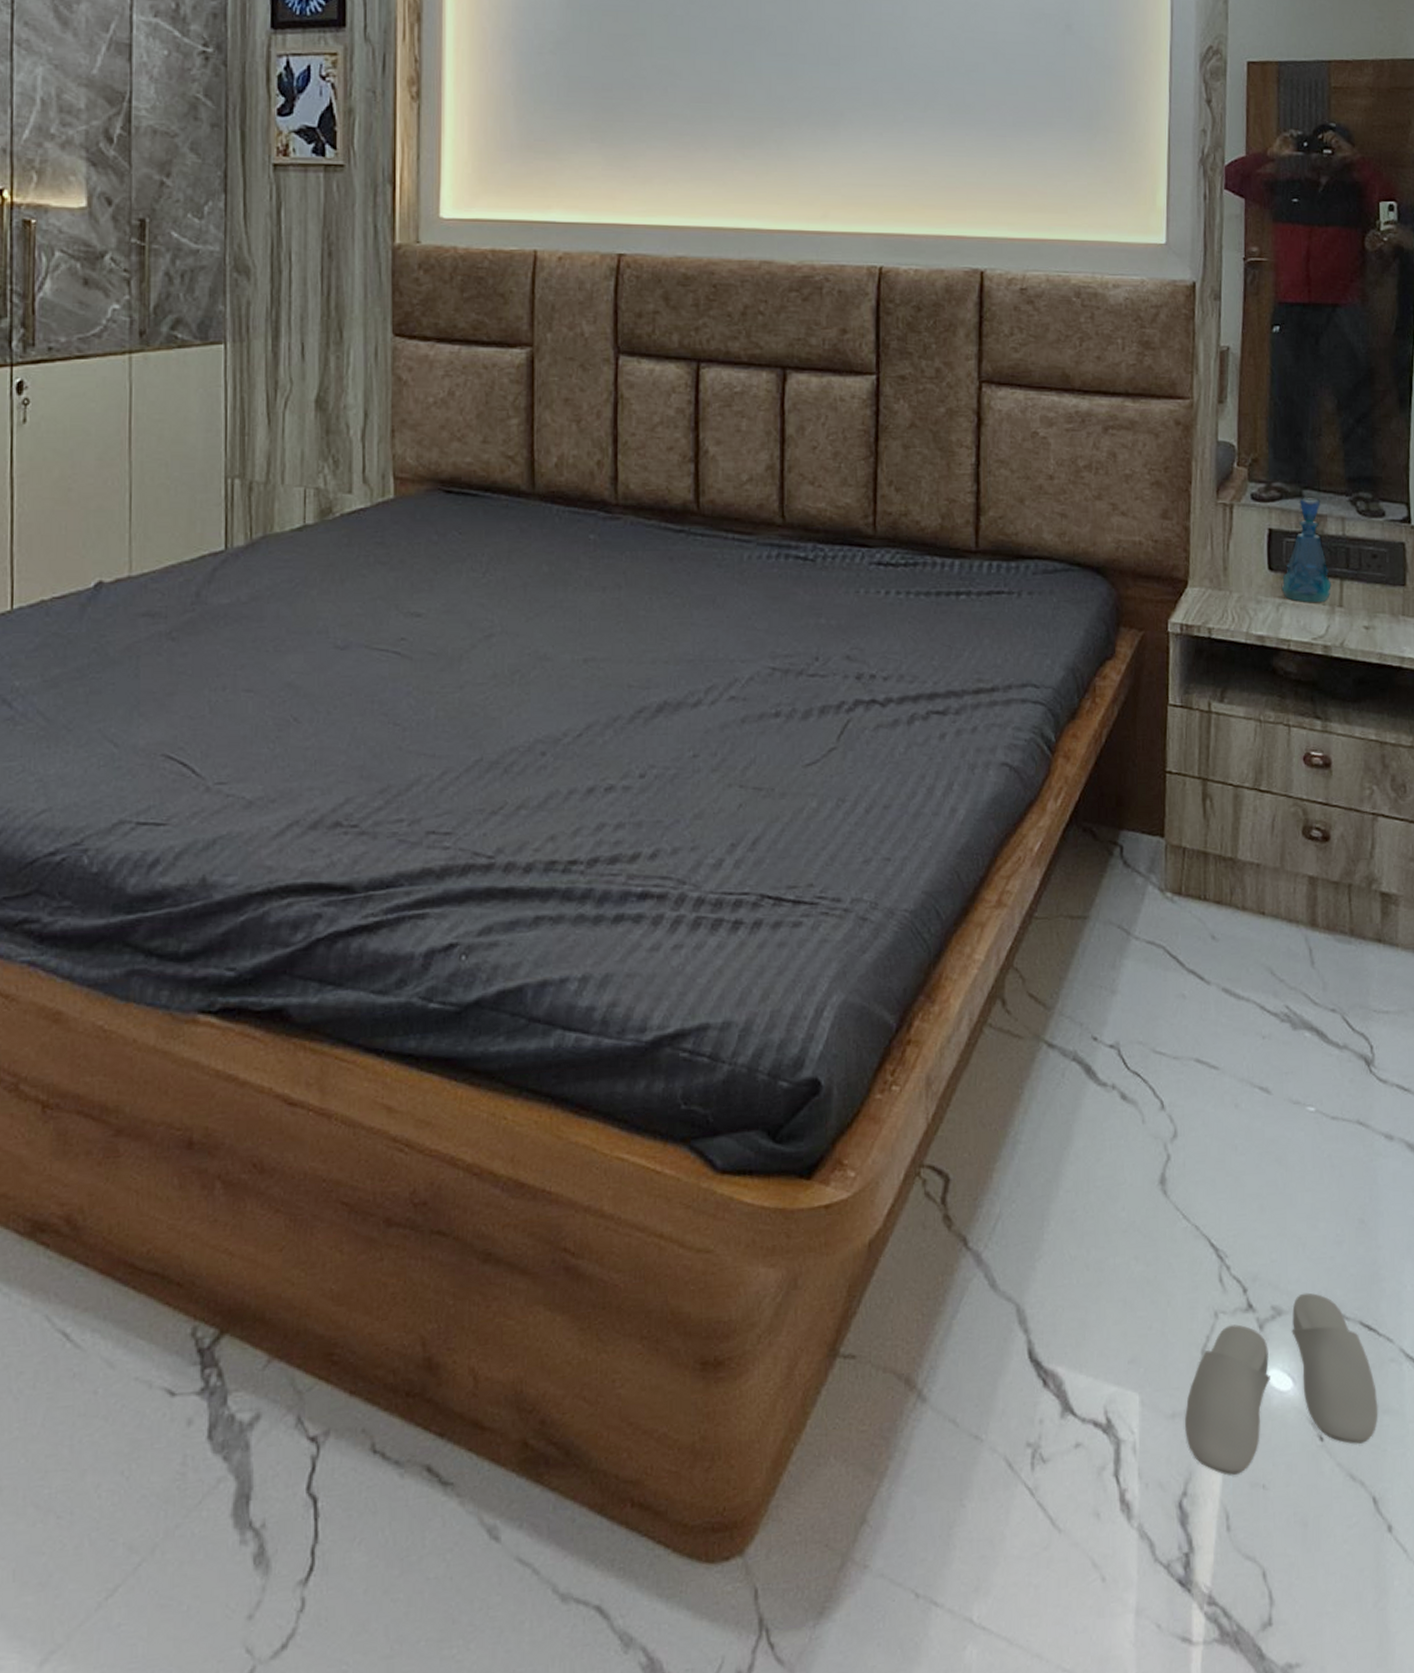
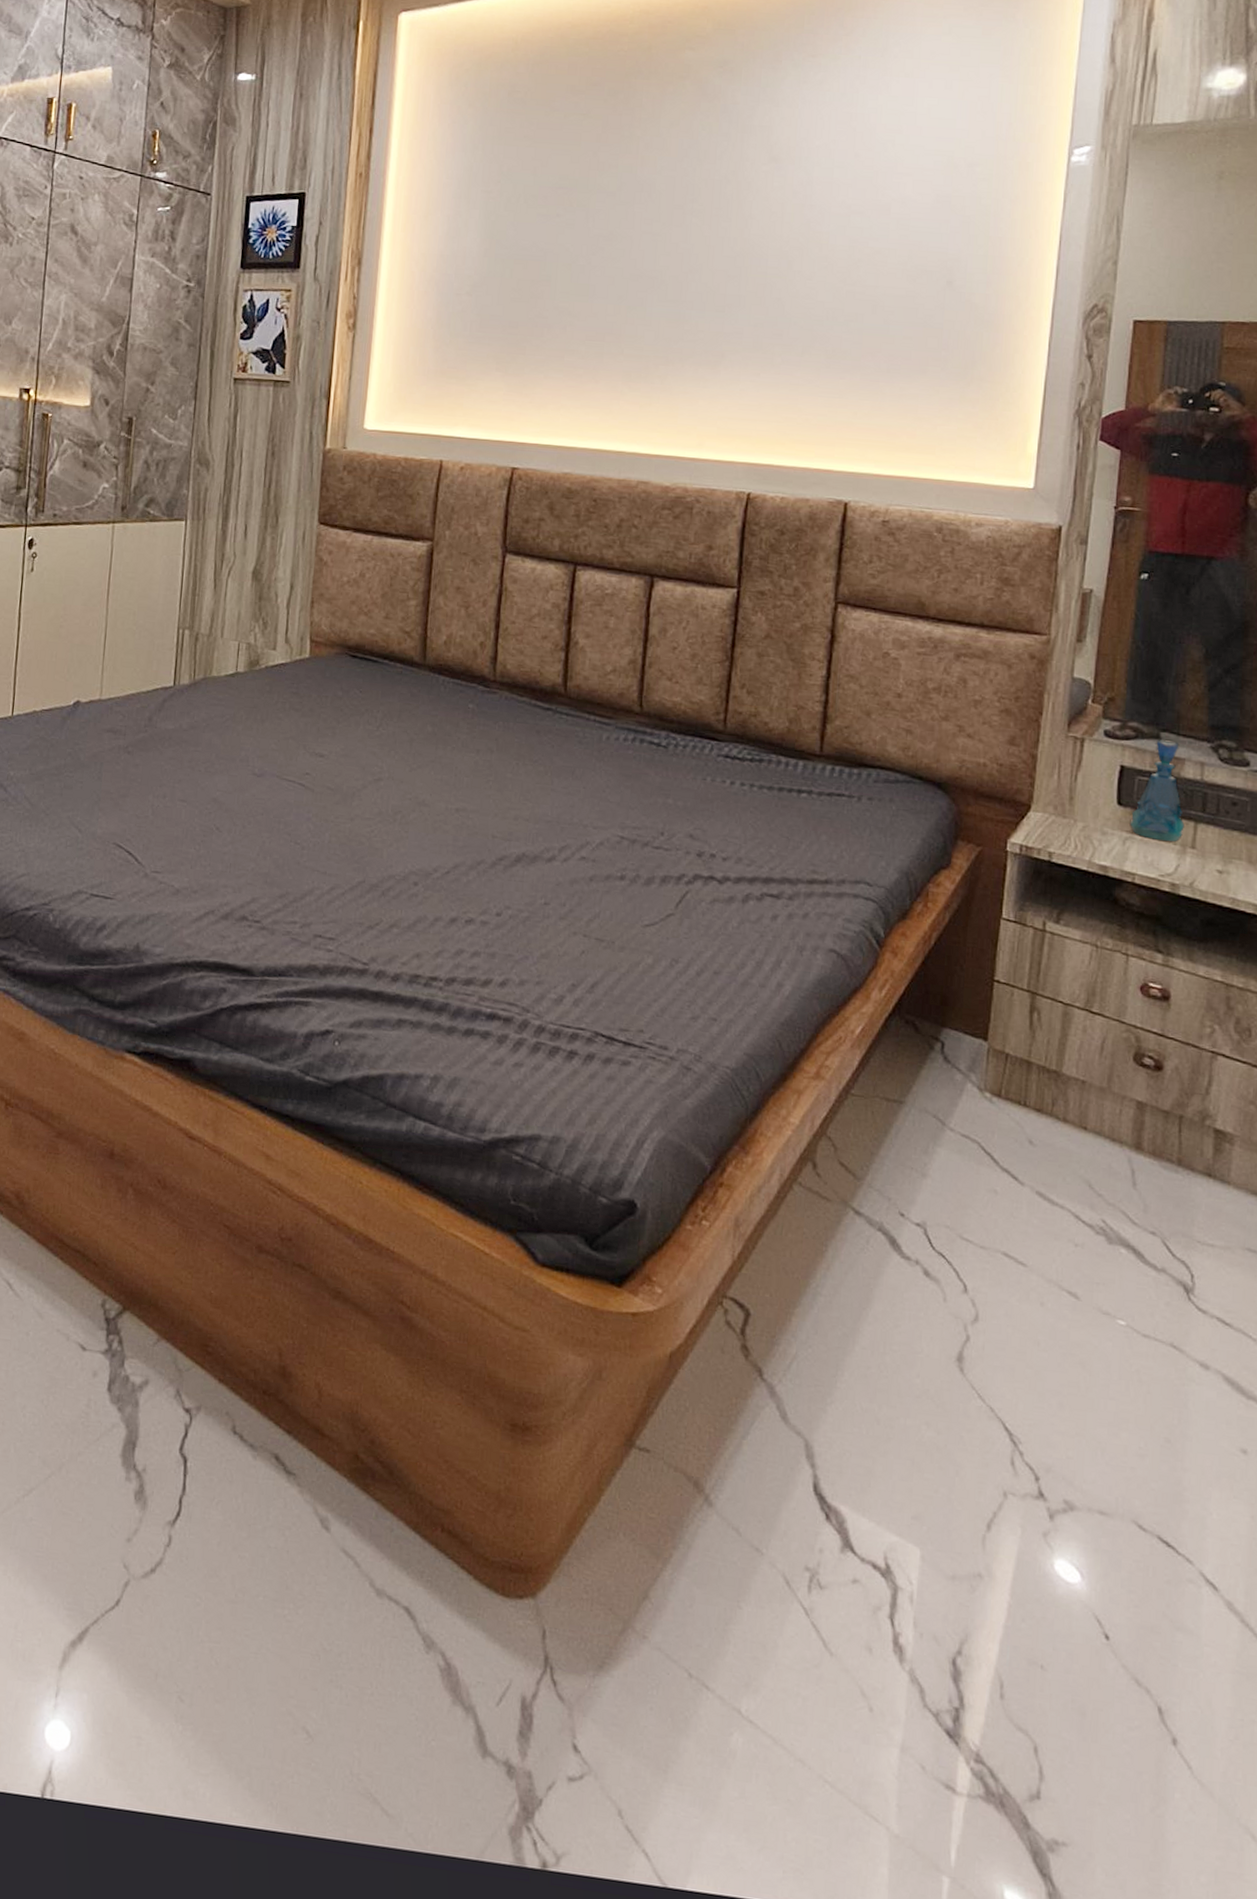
slippers: present [1185,1292,1378,1476] -> none [965,1495,1171,1653]

